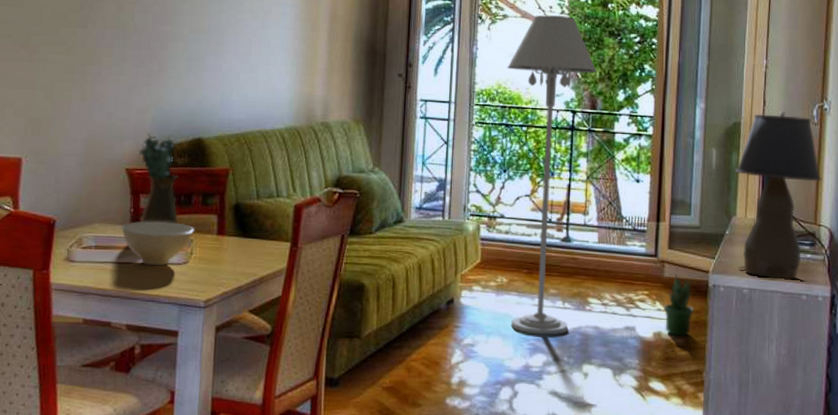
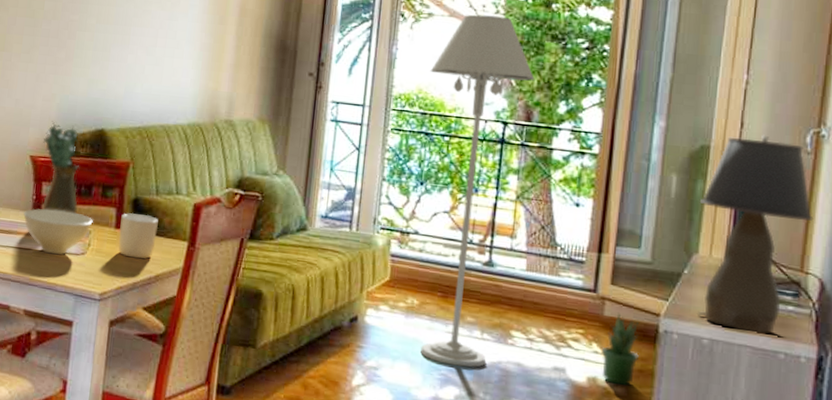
mug: none [221,219,260,263] -> present [118,213,158,259]

